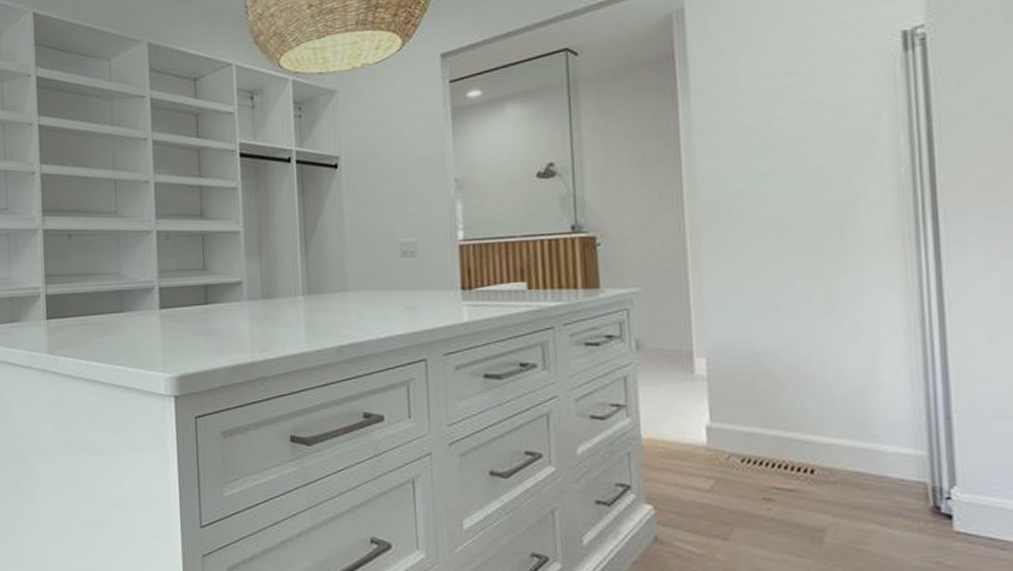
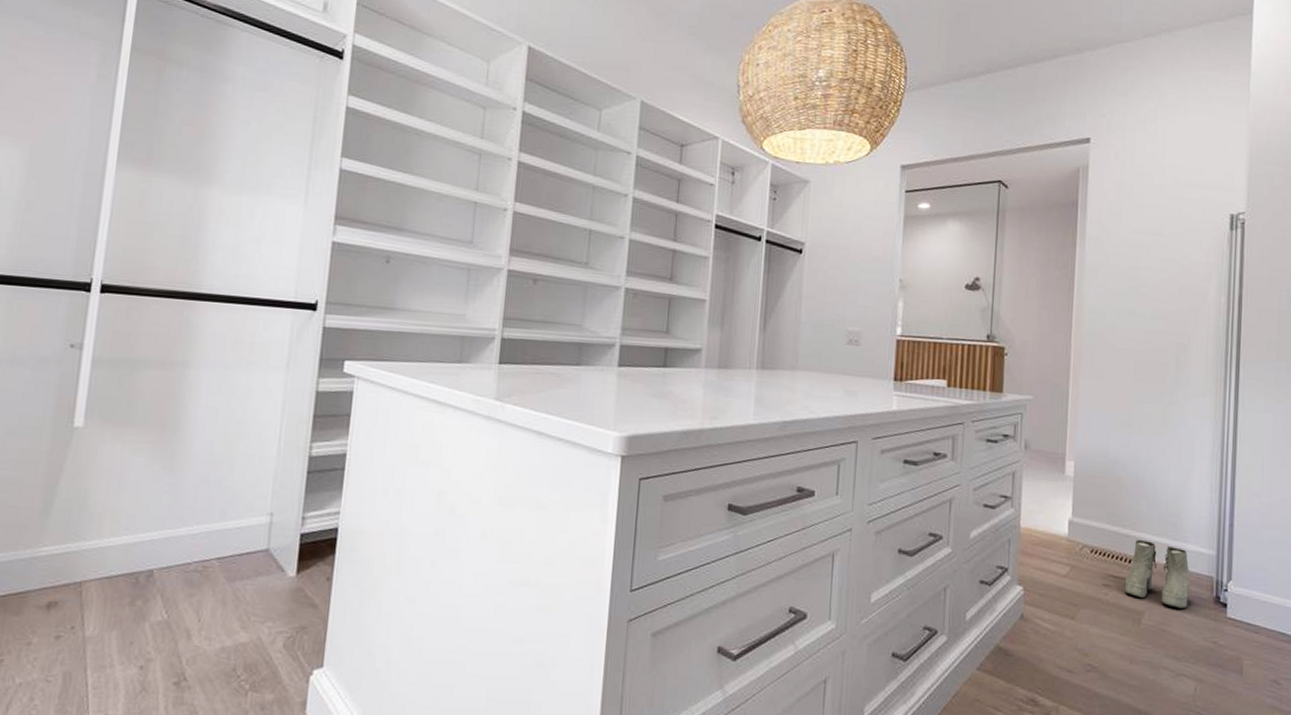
boots: none [794,444,892,523] -> present [1124,540,1190,609]

